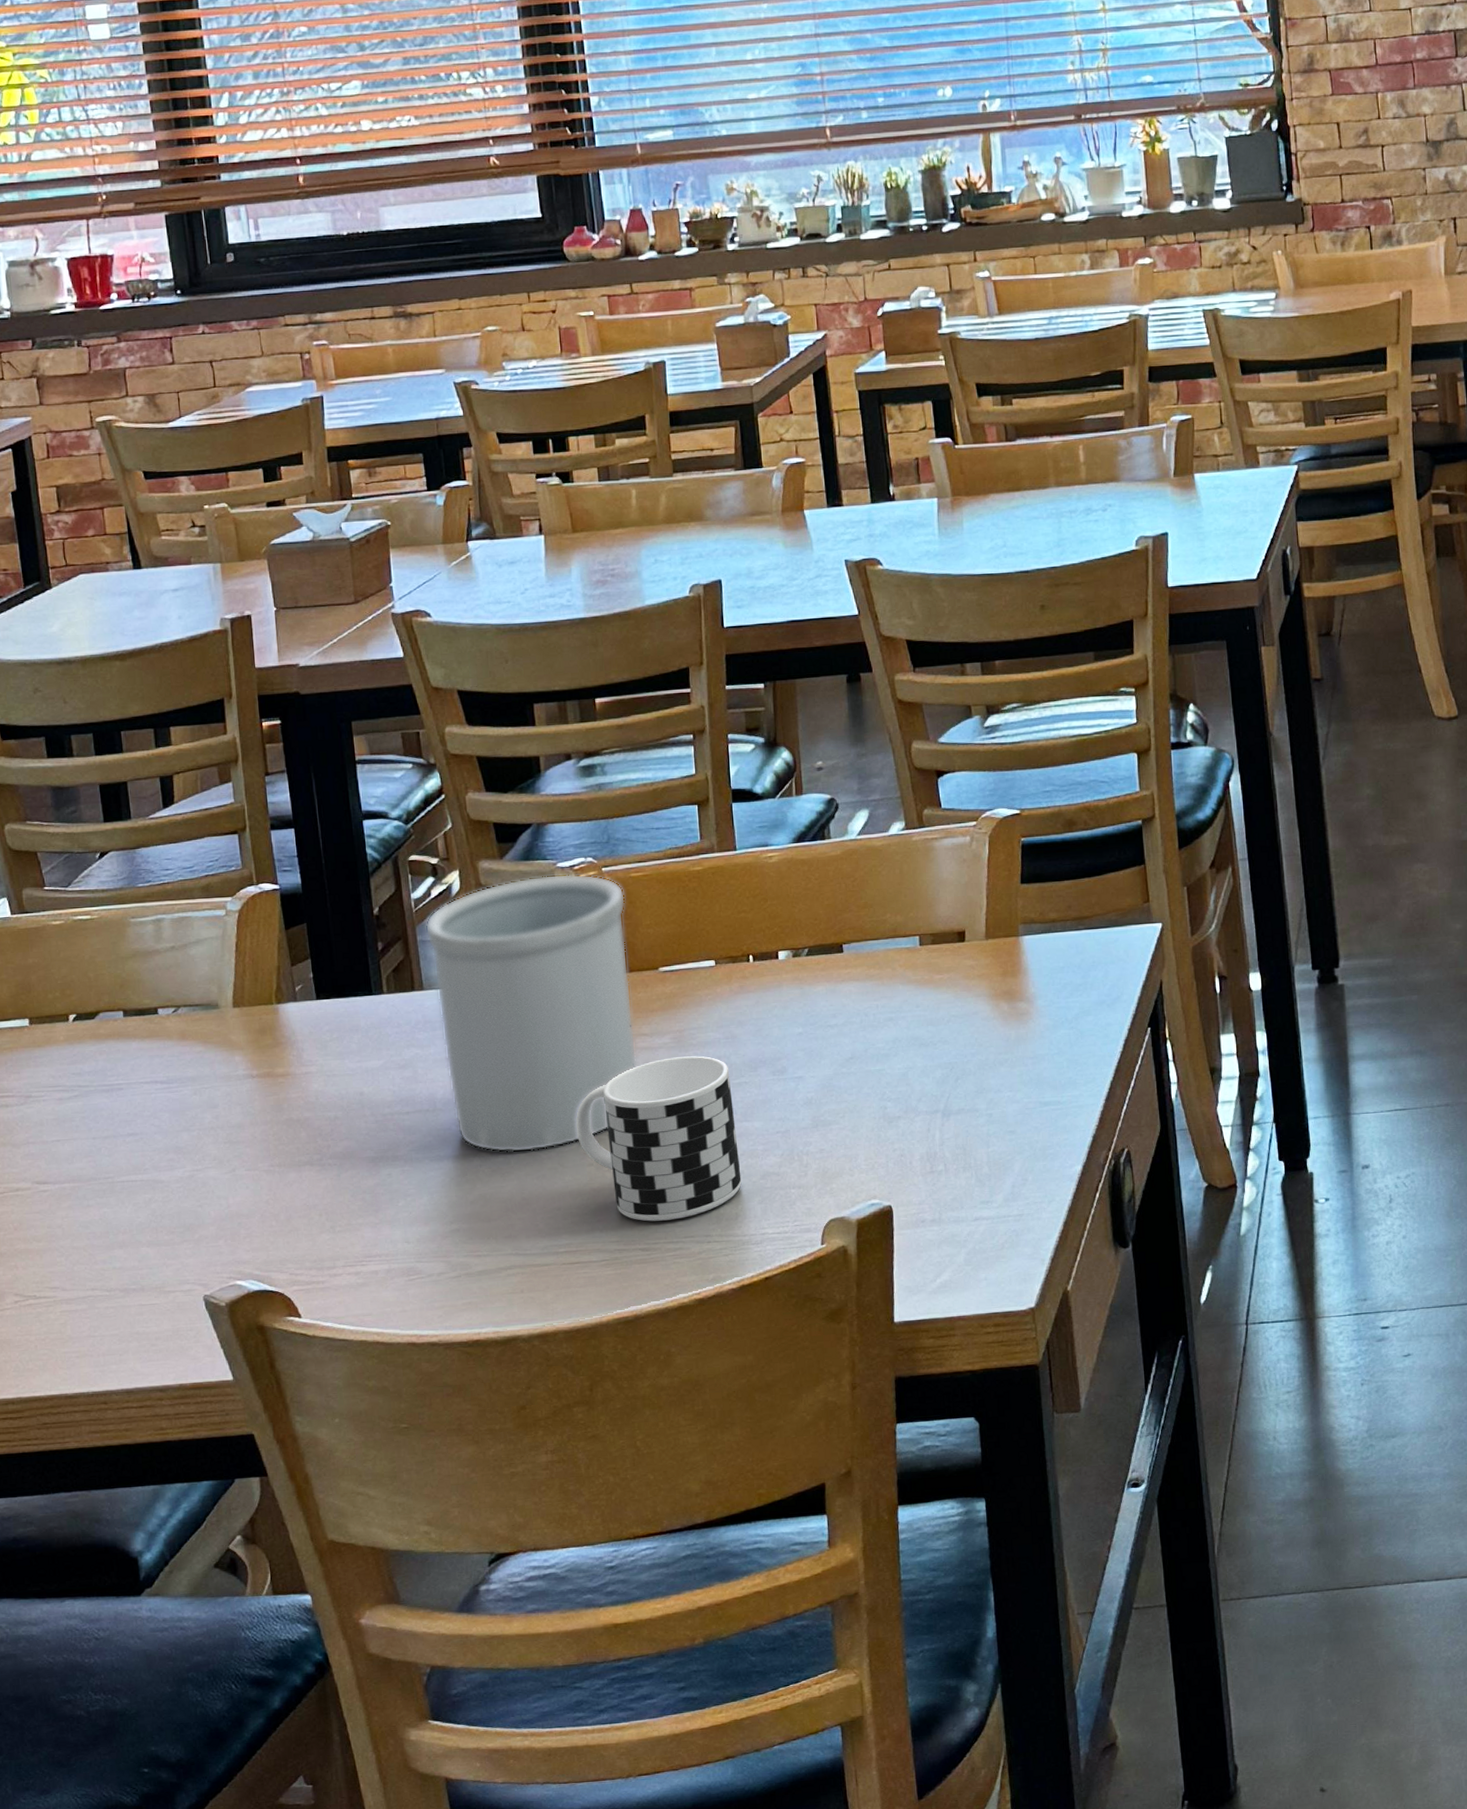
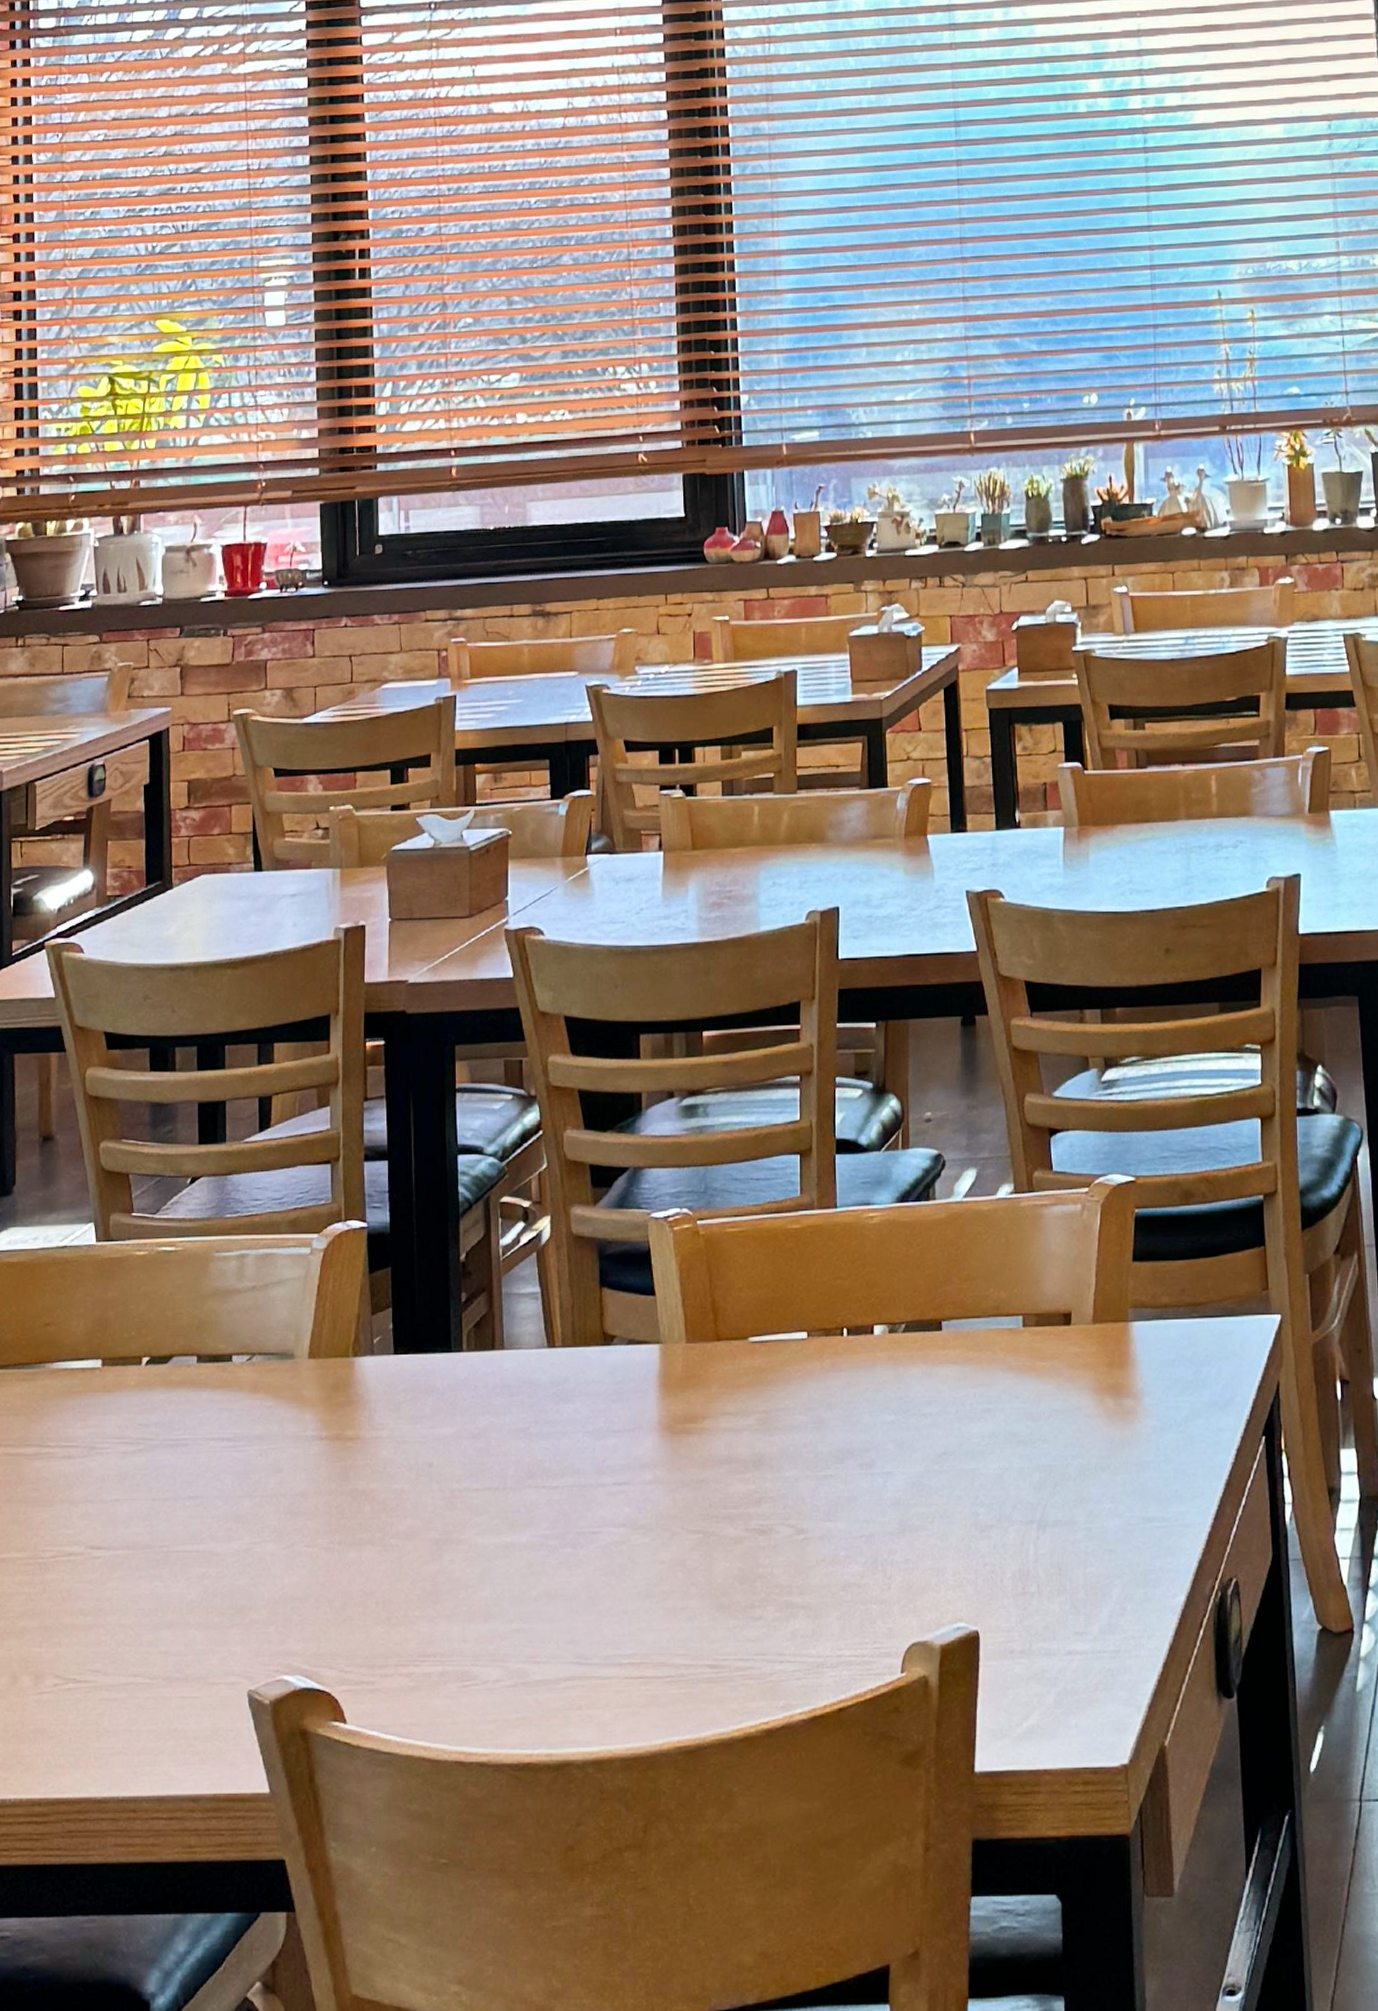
utensil holder: present [425,873,637,1153] -> none [511,1225,719,1543]
cup: present [575,1056,742,1222] -> none [650,1441,820,1633]

